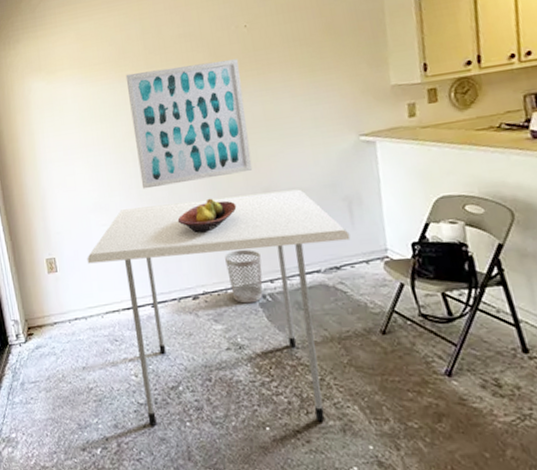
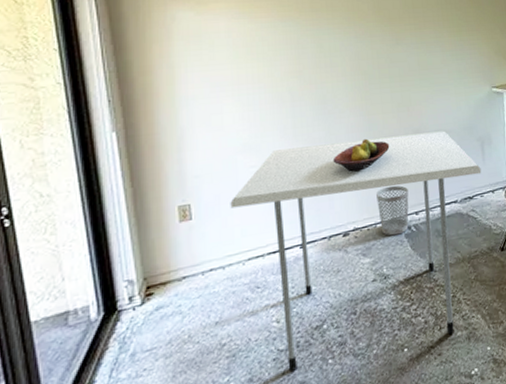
wall art: present [125,59,253,189] -> none [288,13,406,130]

